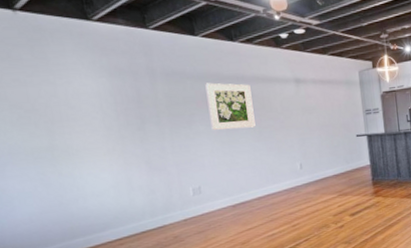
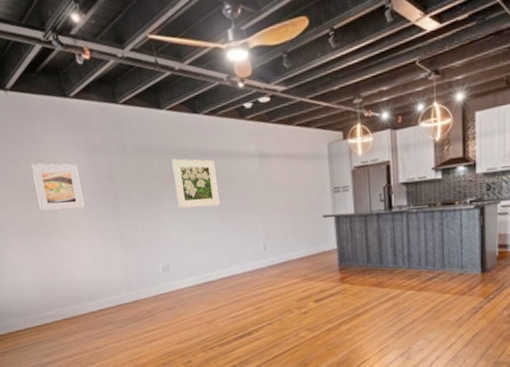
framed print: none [41,86,105,136] -> present [31,163,85,211]

